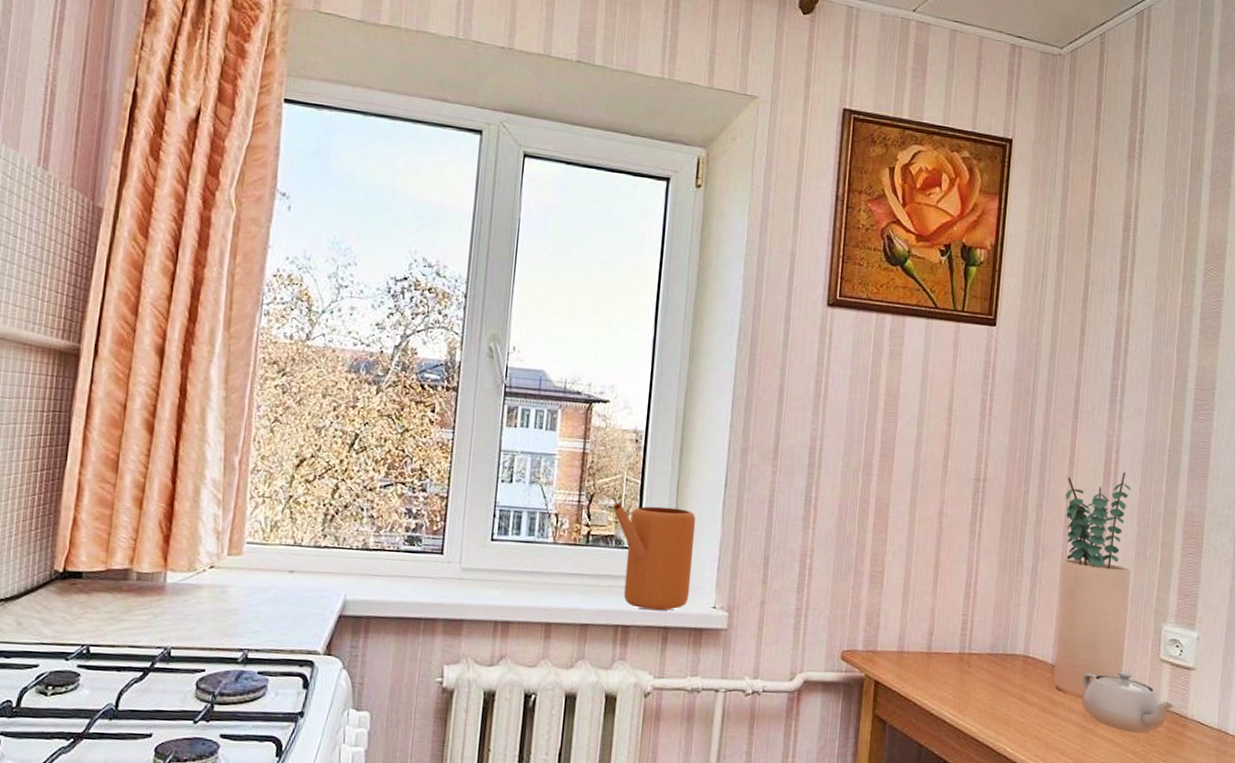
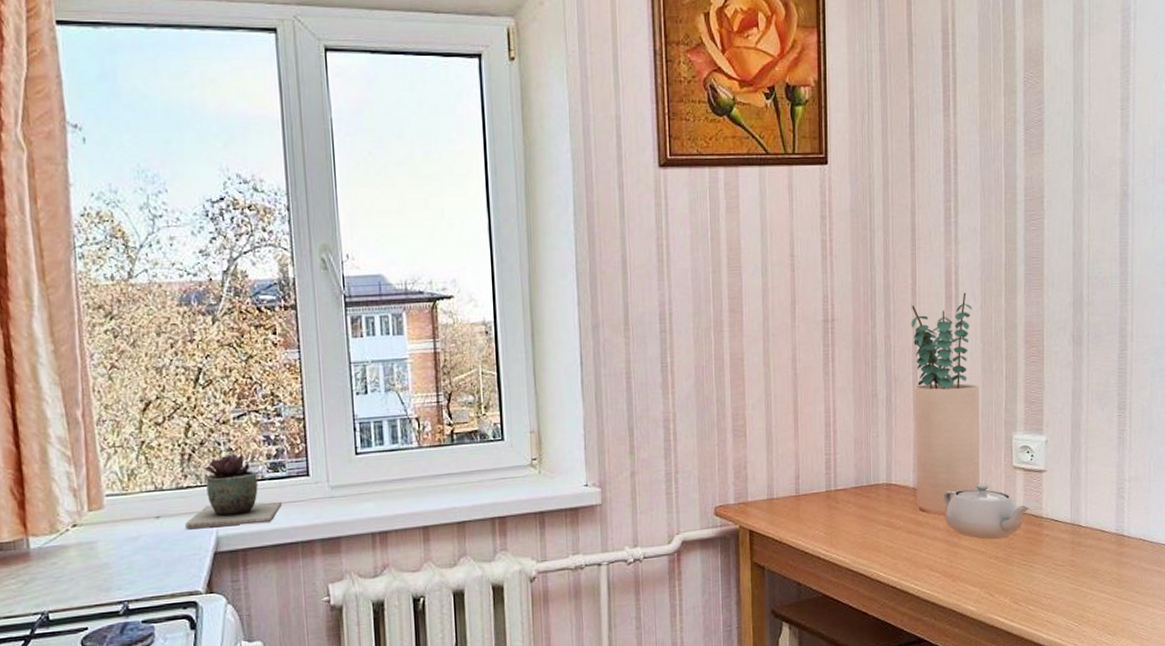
succulent plant: none [316,521,413,595] -> present [185,453,283,529]
watering can: present [612,503,696,611] -> none [472,393,561,499]

